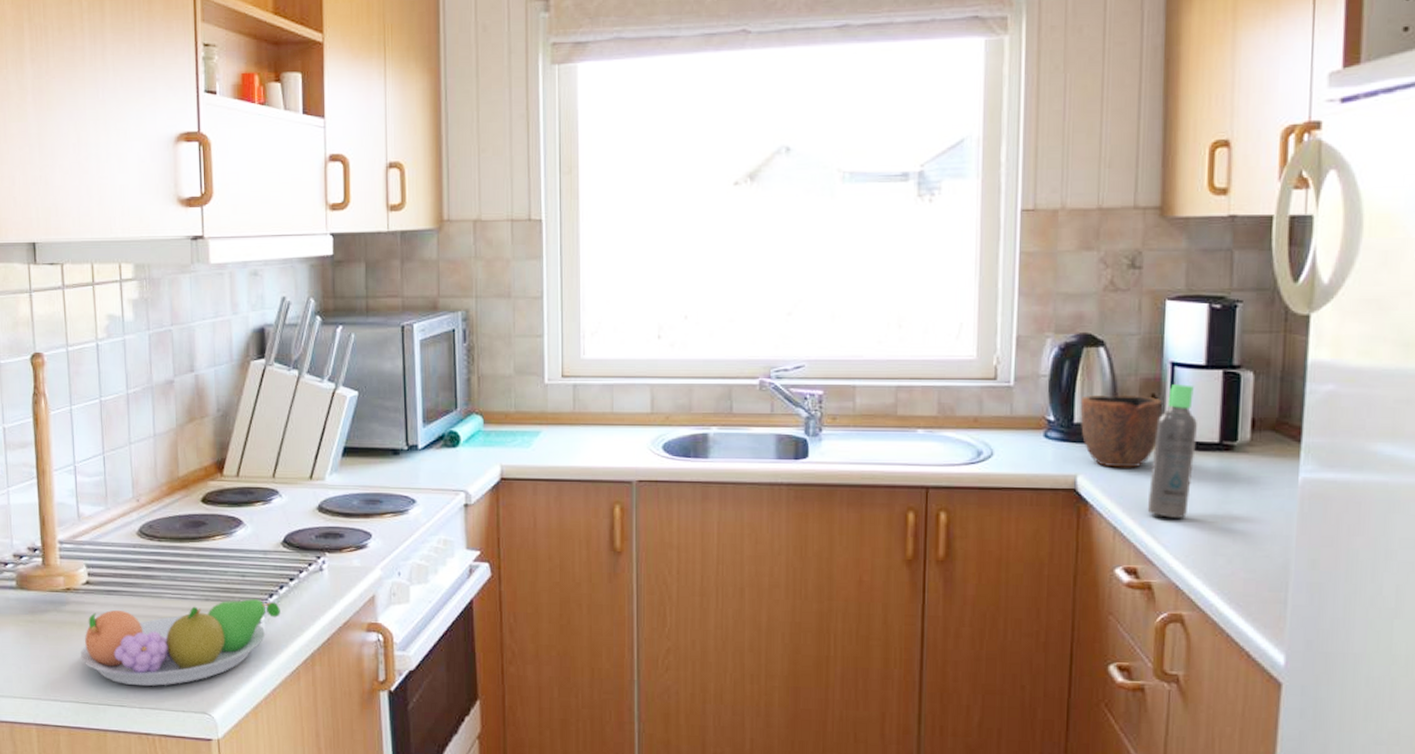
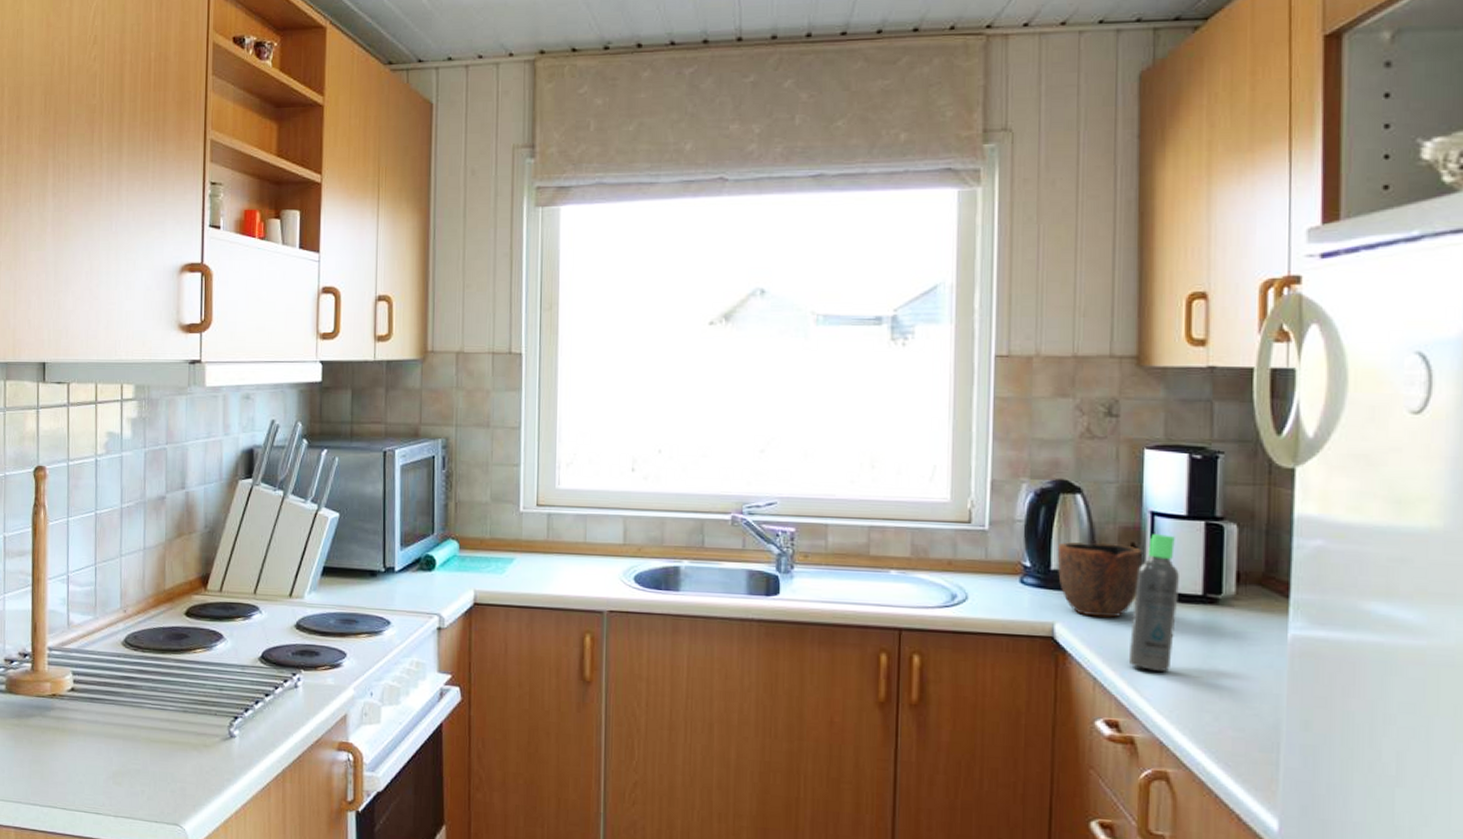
fruit bowl: present [80,599,280,686] -> none [61,712,255,795]

